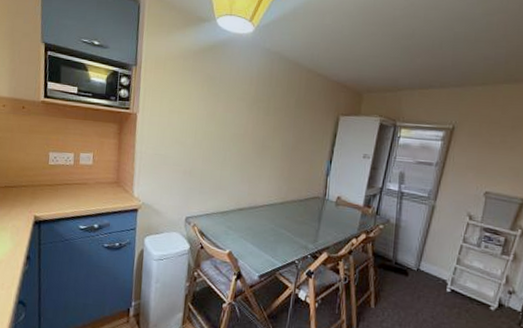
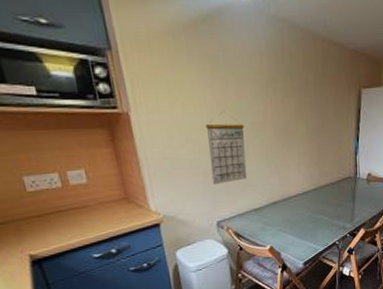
calendar: none [189,122,226,184] -> present [205,113,247,186]

